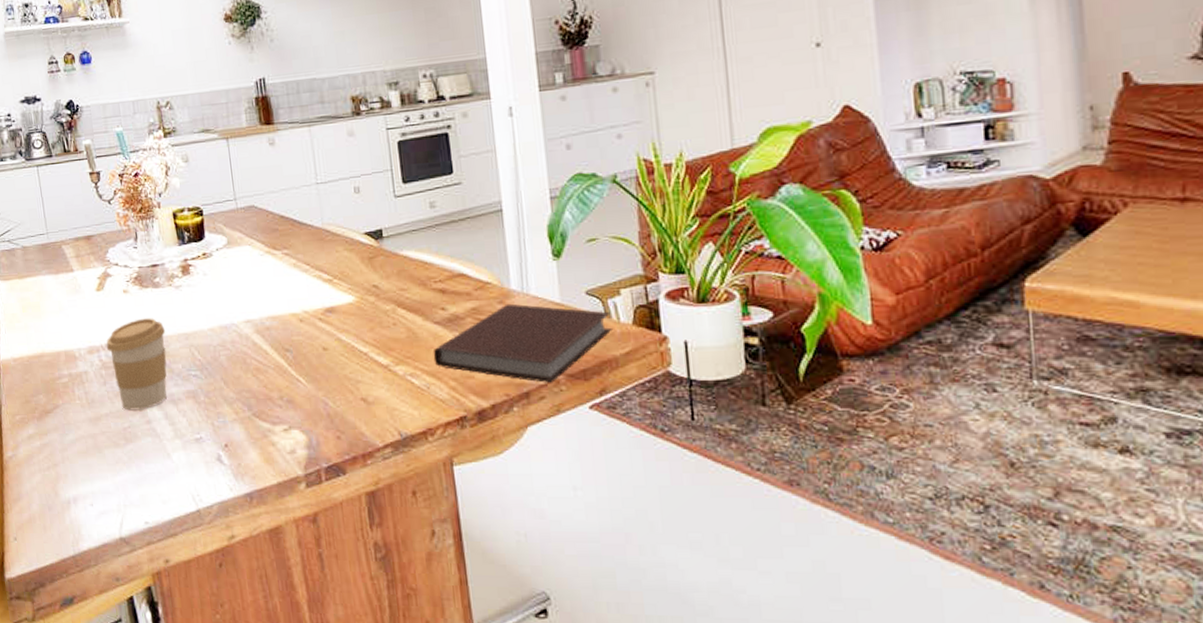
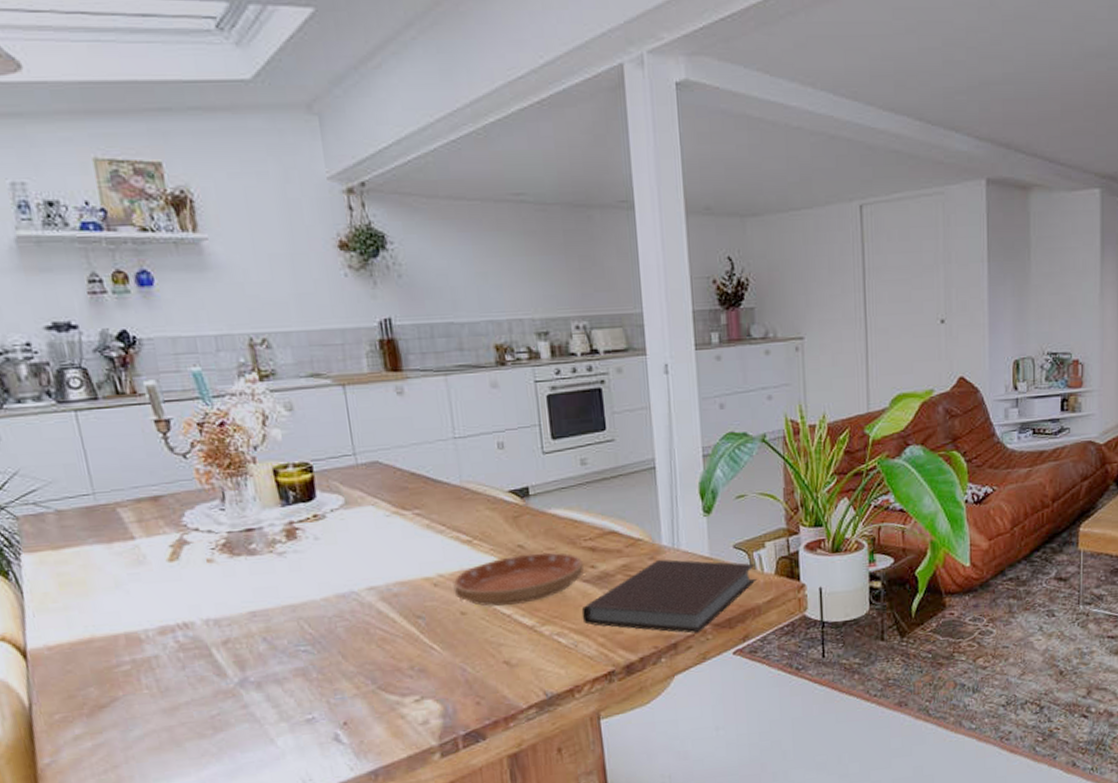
coffee cup: present [106,318,167,411] -> none [184,590,268,696]
saucer: none [316,293,435,343] -> present [453,552,584,606]

